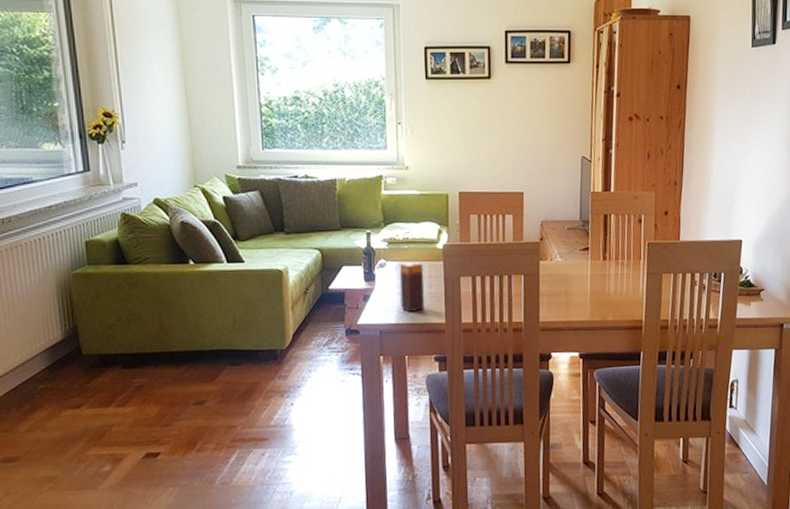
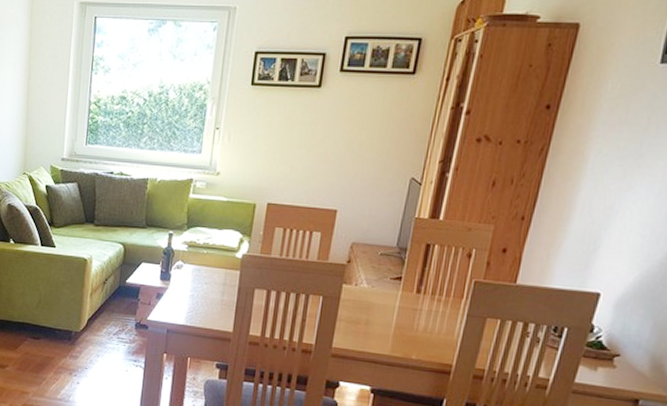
candle: present [399,262,425,312] -> none [191,267,220,317]

